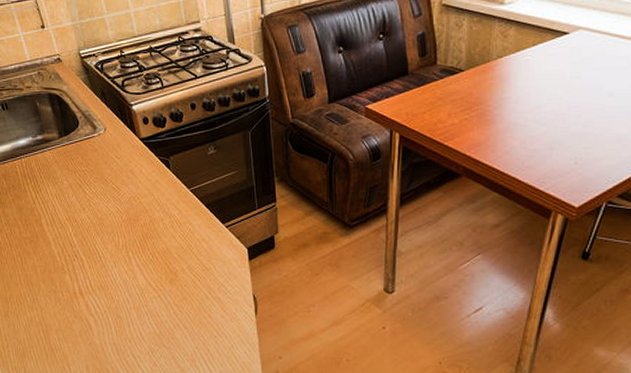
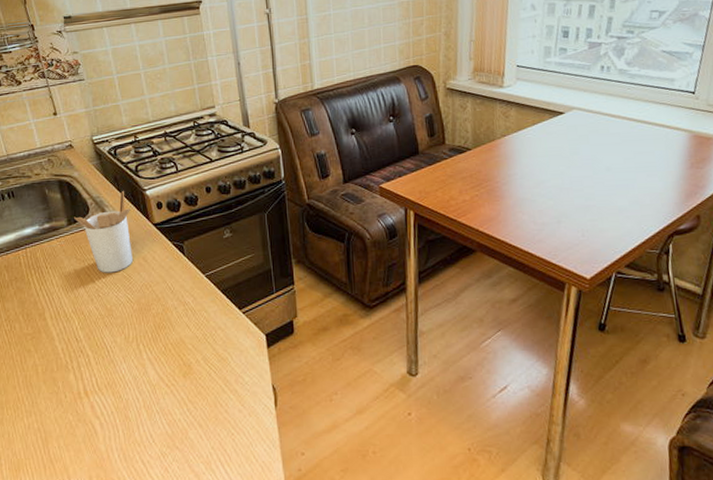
utensil holder: none [65,106,122,184] -> present [74,191,134,273]

